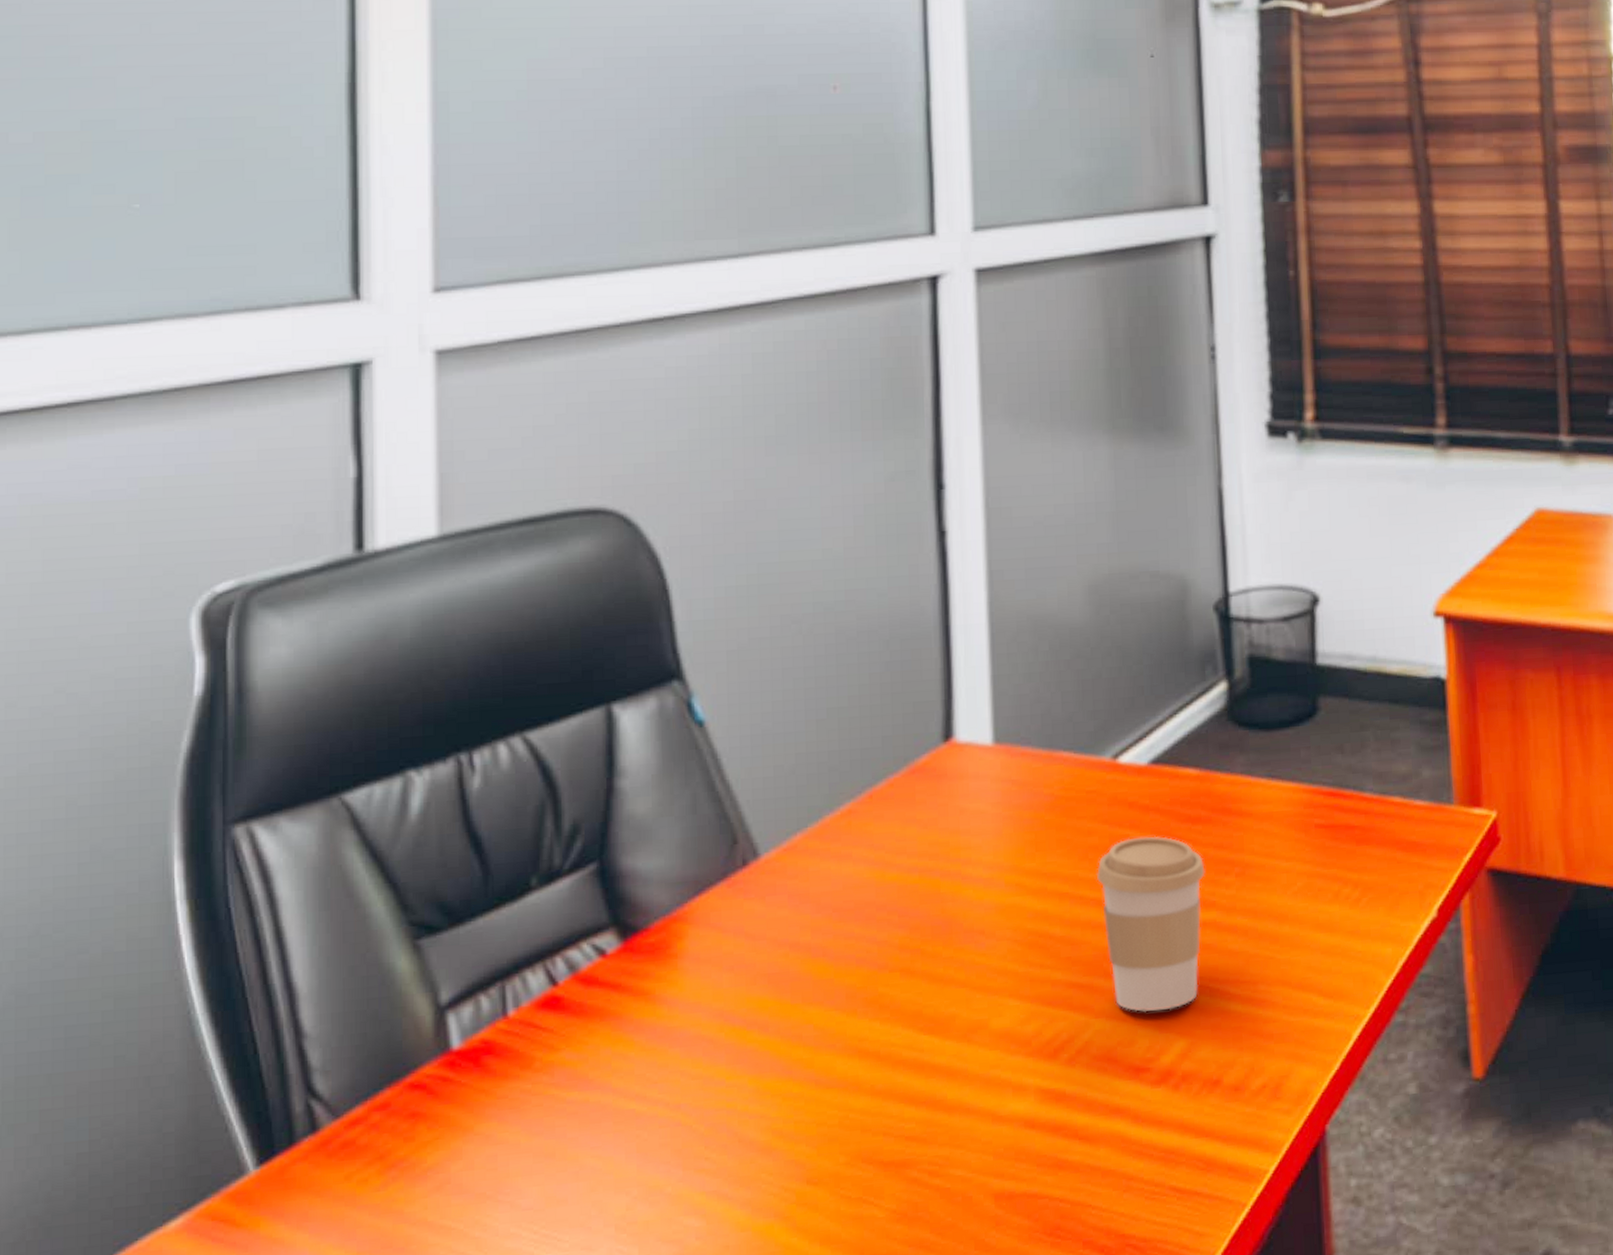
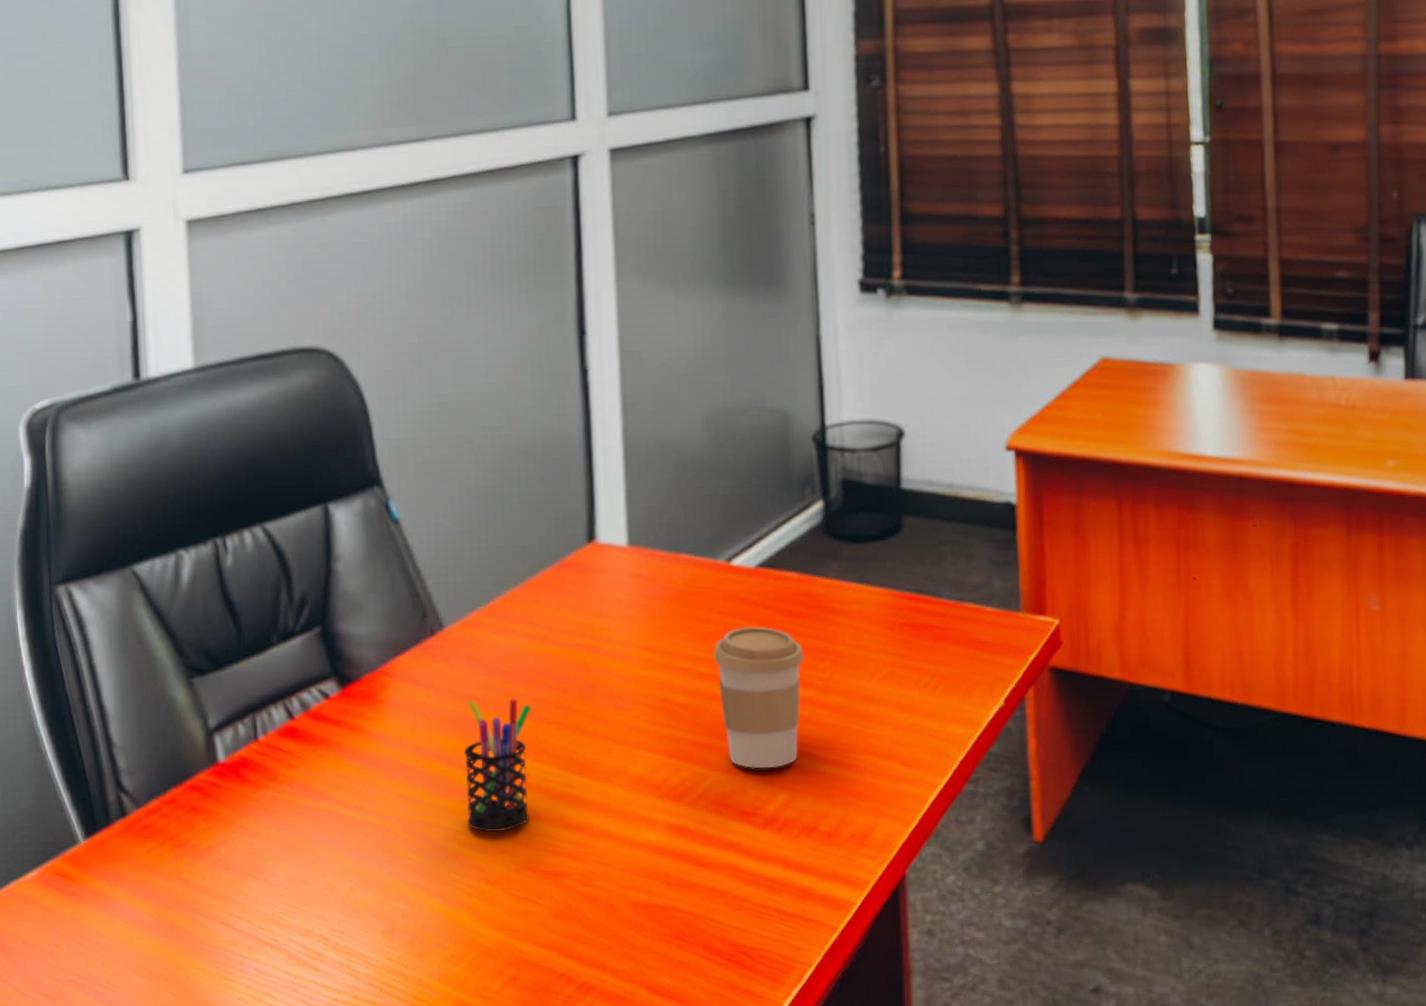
pen holder: none [782,941,870,1116] -> present [464,698,532,832]

